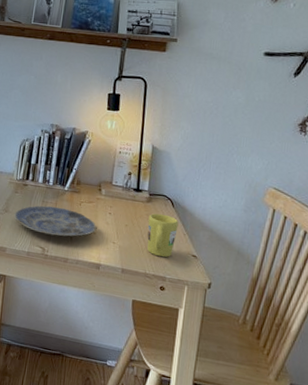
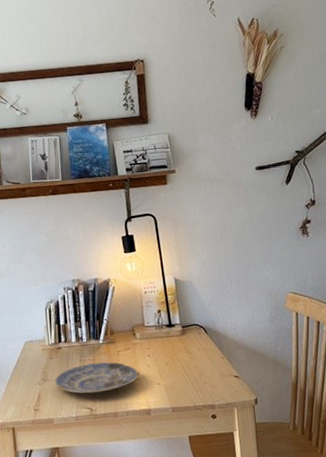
mug: present [147,213,179,257] -> none [186,343,216,386]

